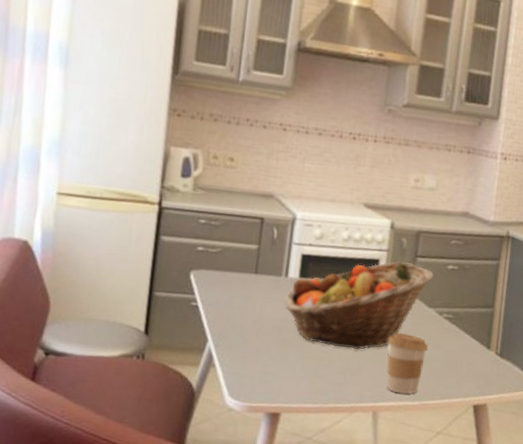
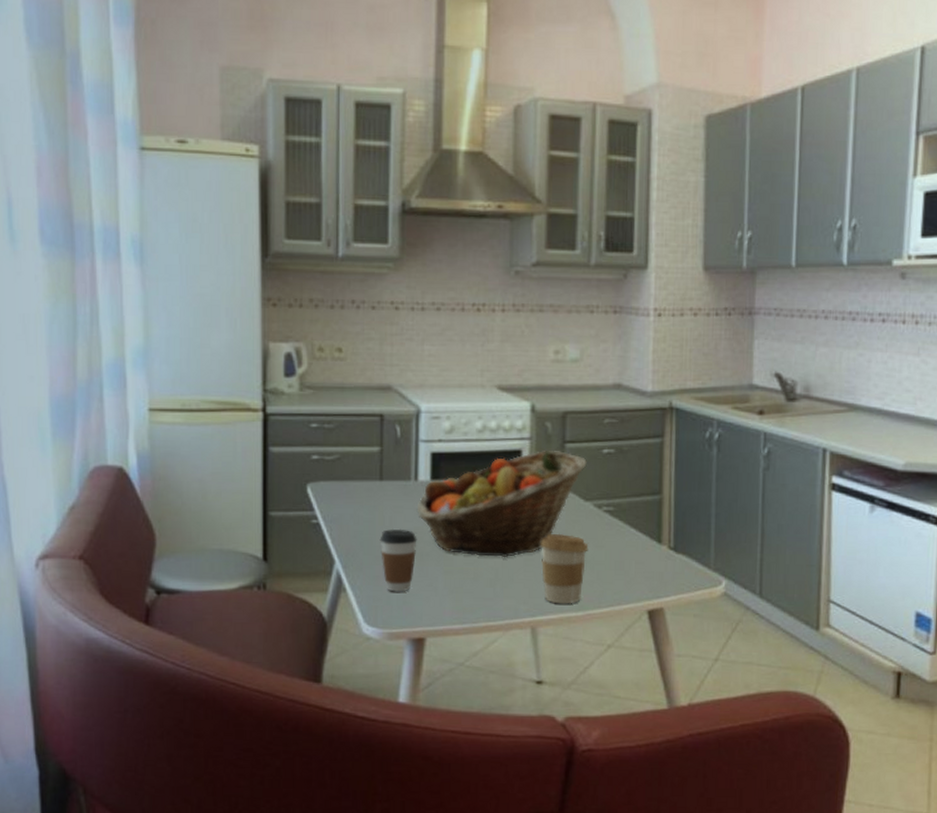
coffee cup: none [249,317,282,372] -> present [379,528,417,592]

